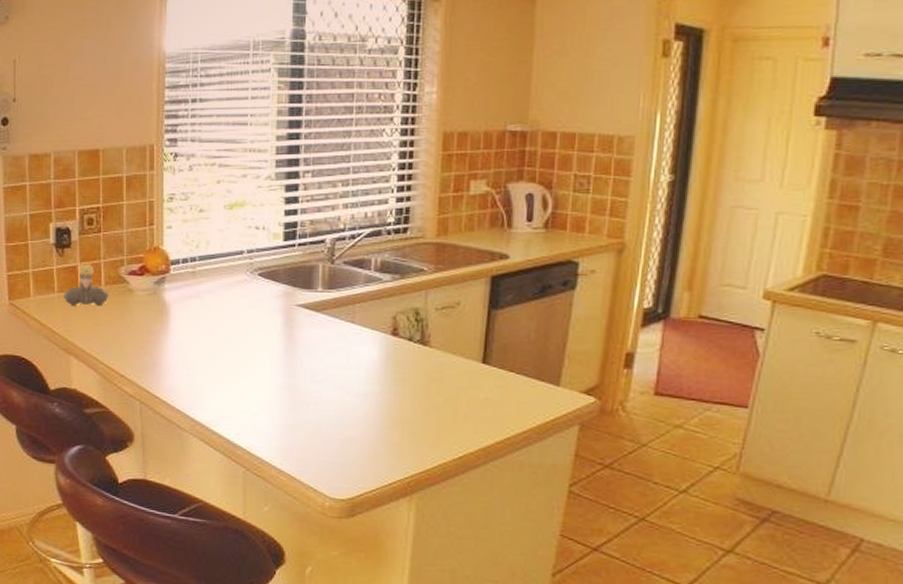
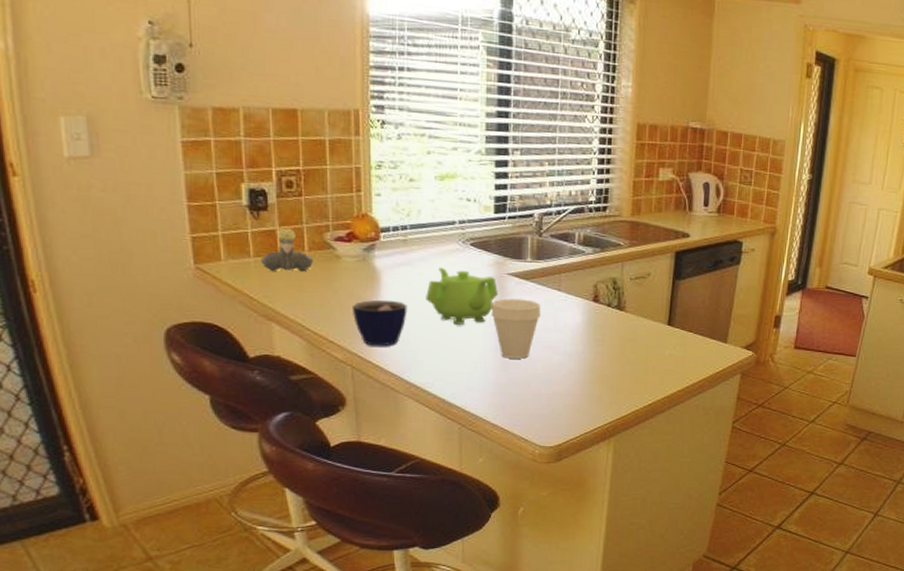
cup: none [143,333,195,382] -> present [353,299,407,346]
teapot: none [213,299,286,360] -> present [426,267,498,325]
cup: none [278,332,332,399] -> present [491,298,541,359]

